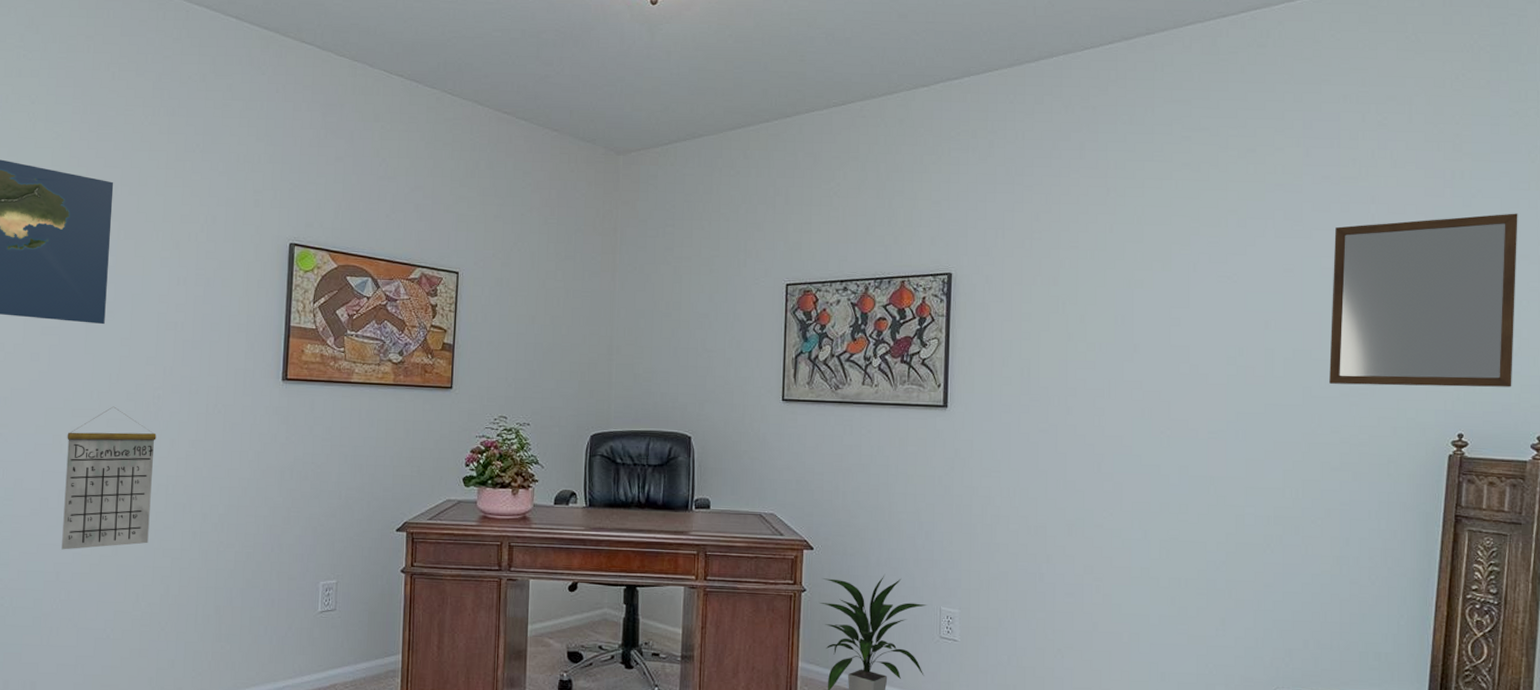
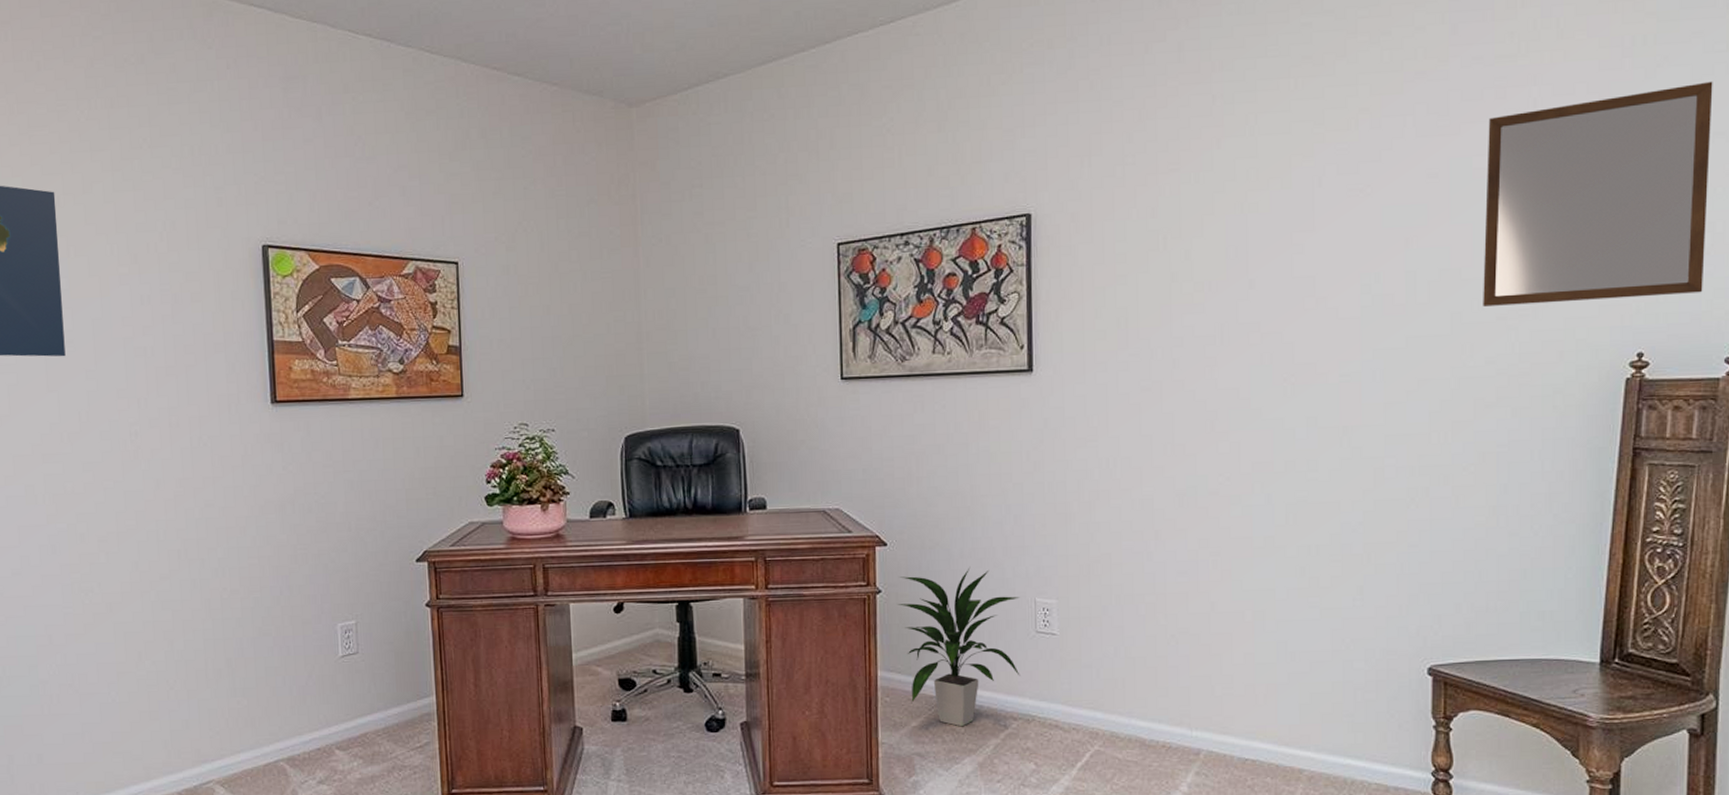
calendar: present [61,406,157,550] -> none [40,448,144,611]

